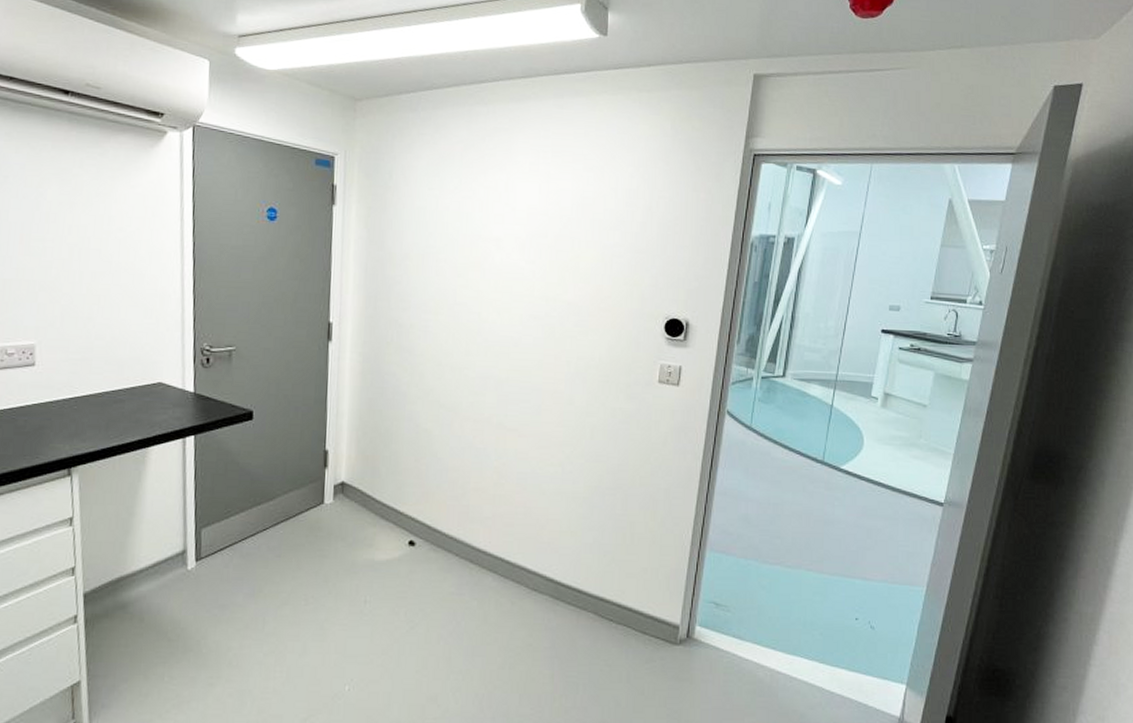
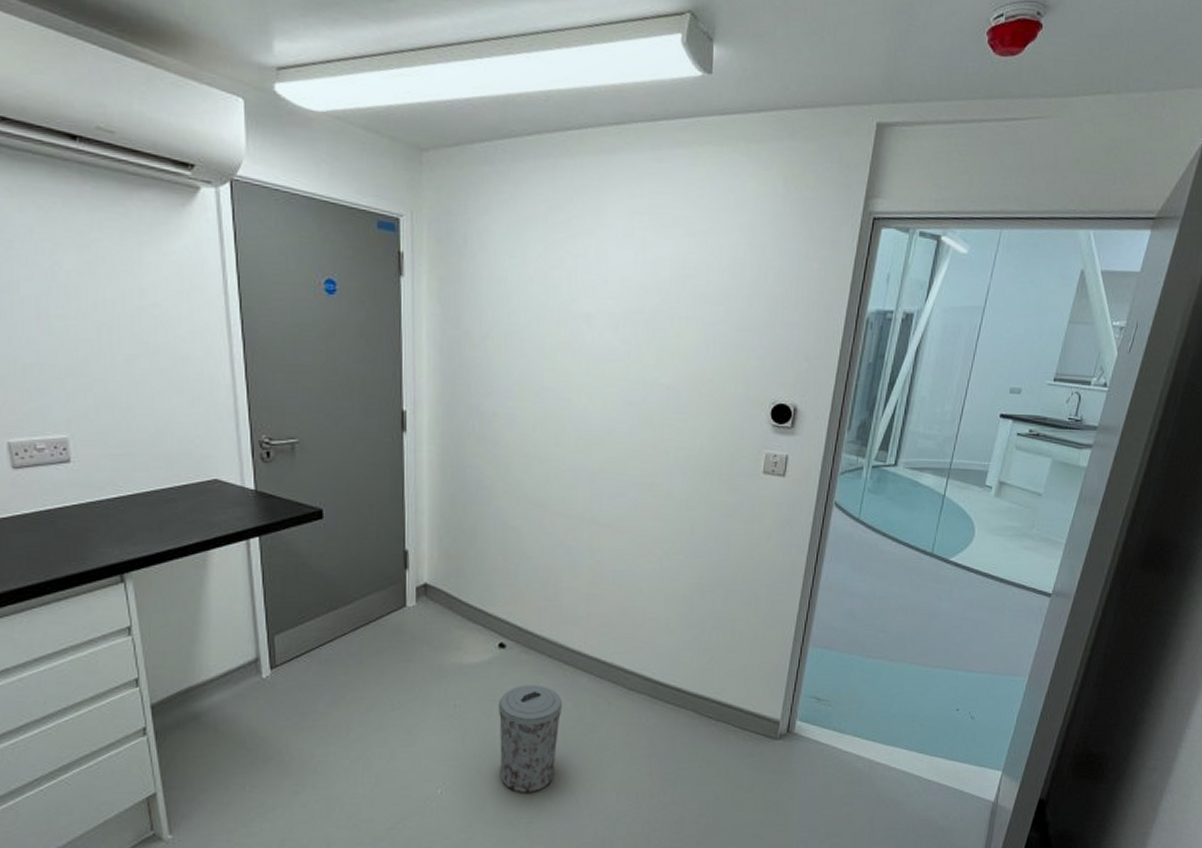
trash can: none [405,582,468,692] -> present [498,685,563,793]

